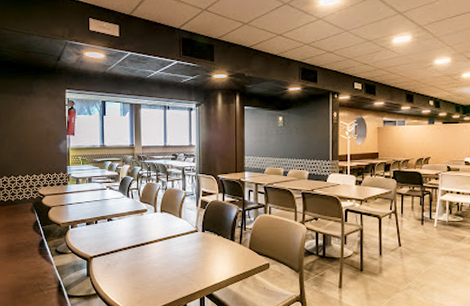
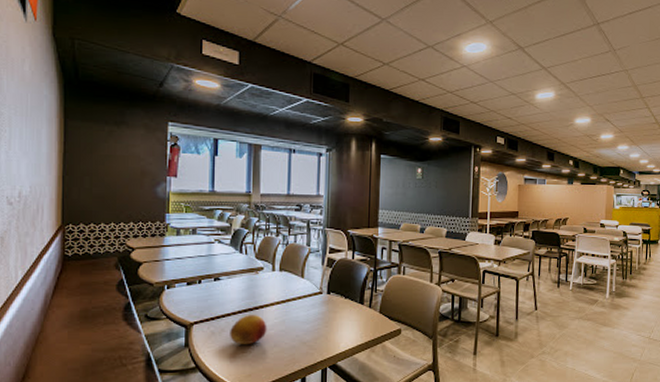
fruit: none [122,250,153,276] -> present [230,315,267,345]

